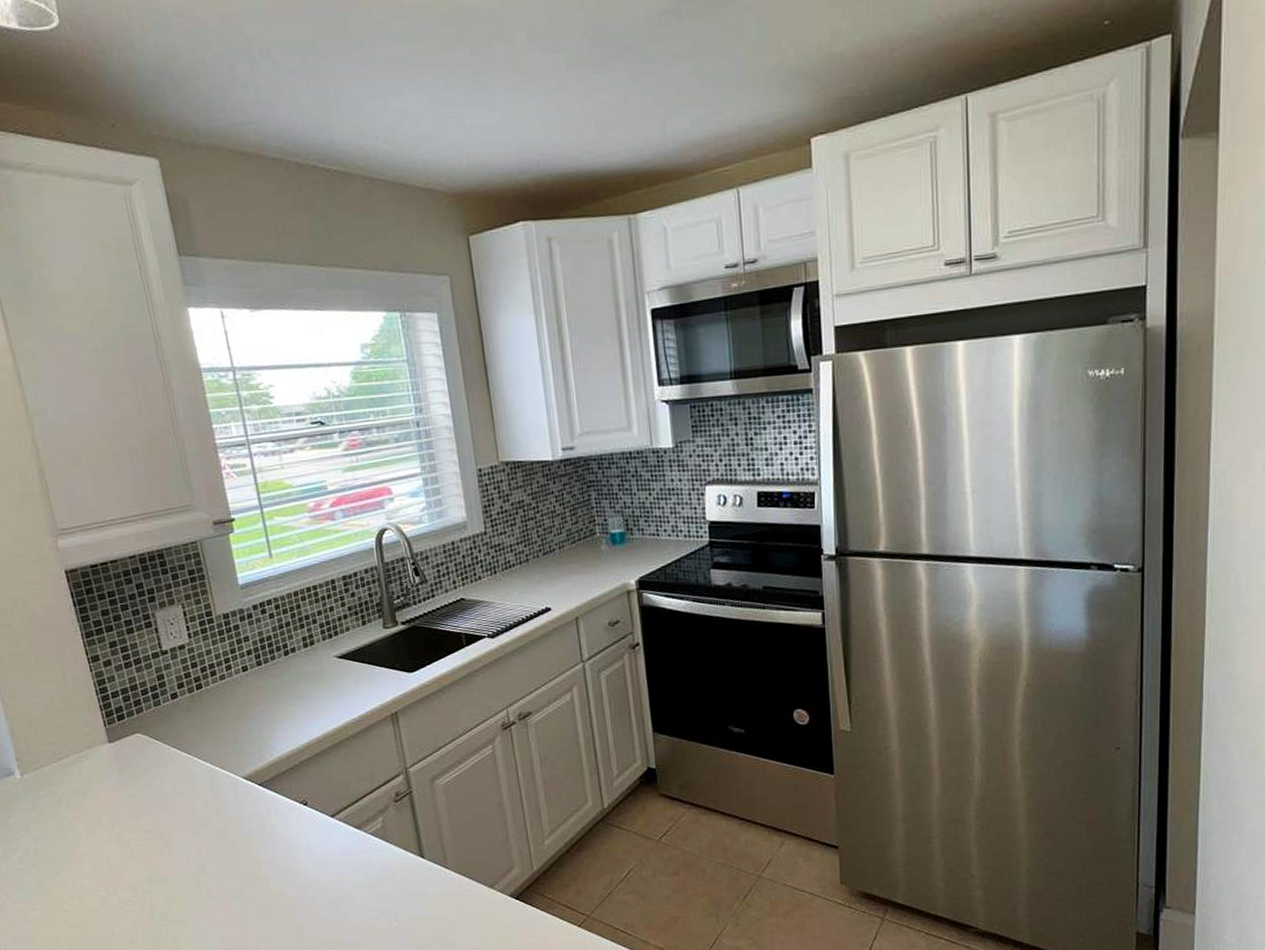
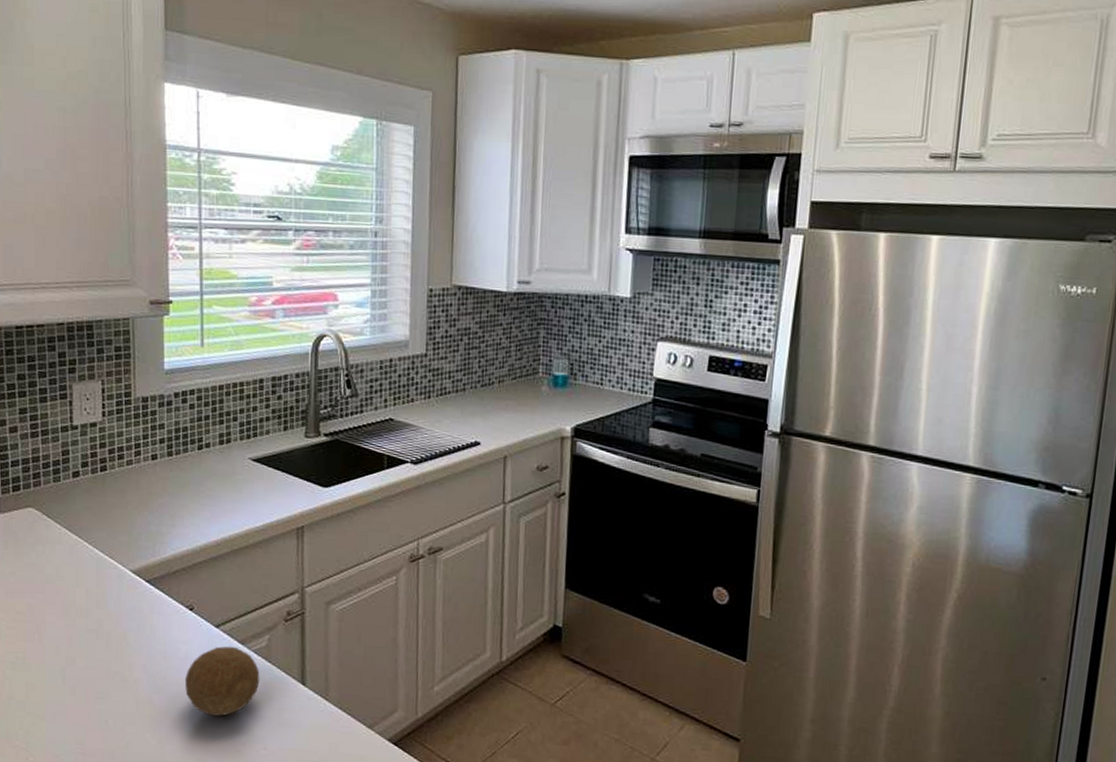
fruit: none [310,832,382,898] -> present [184,646,260,716]

